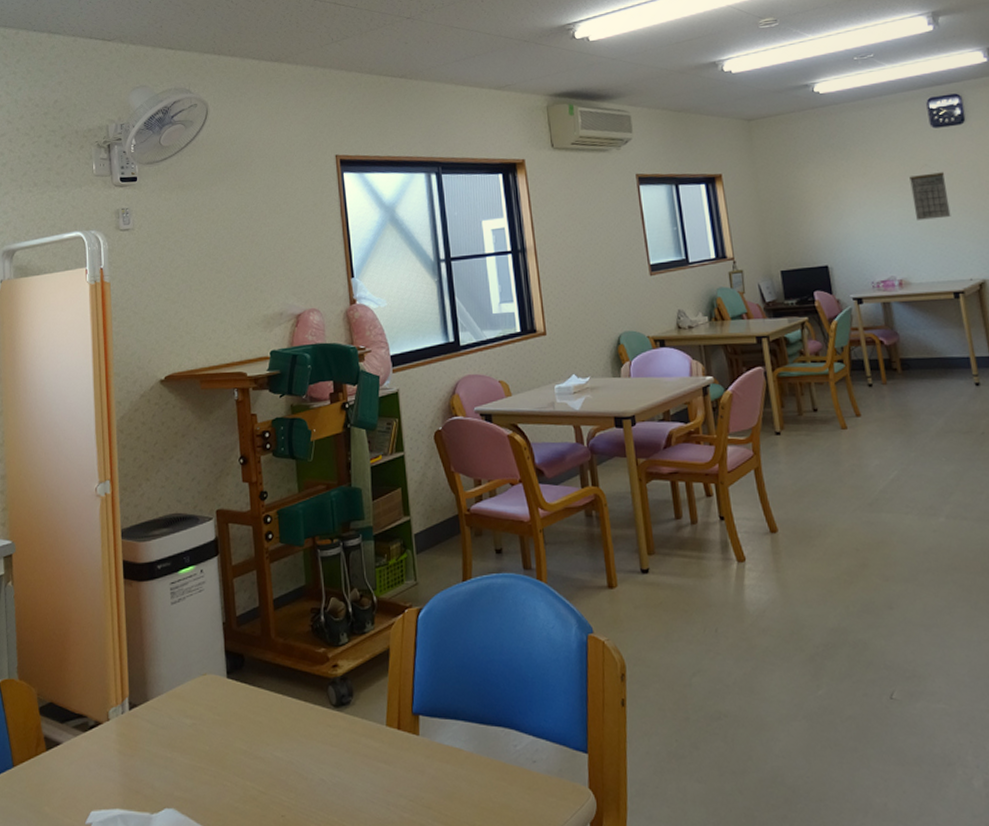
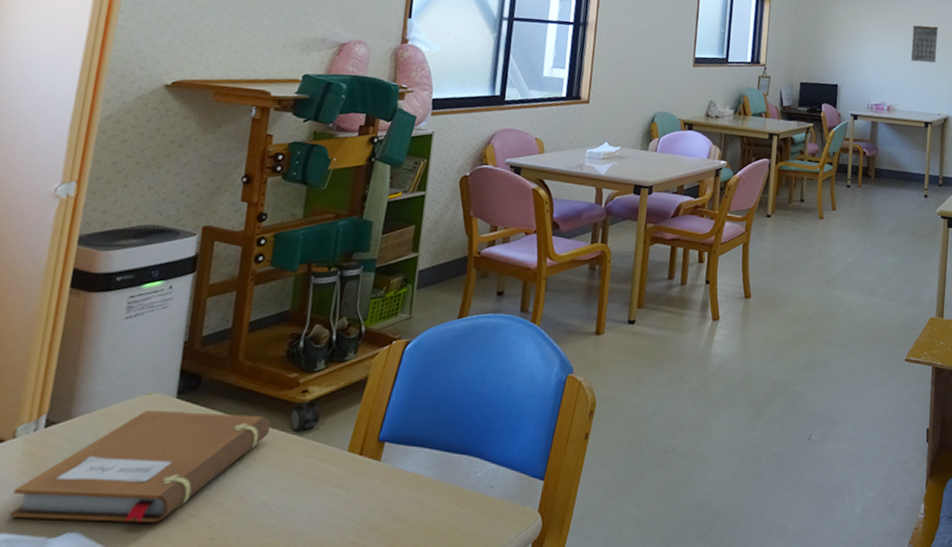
notebook: none [117,690,312,800] -> present [9,409,271,524]

